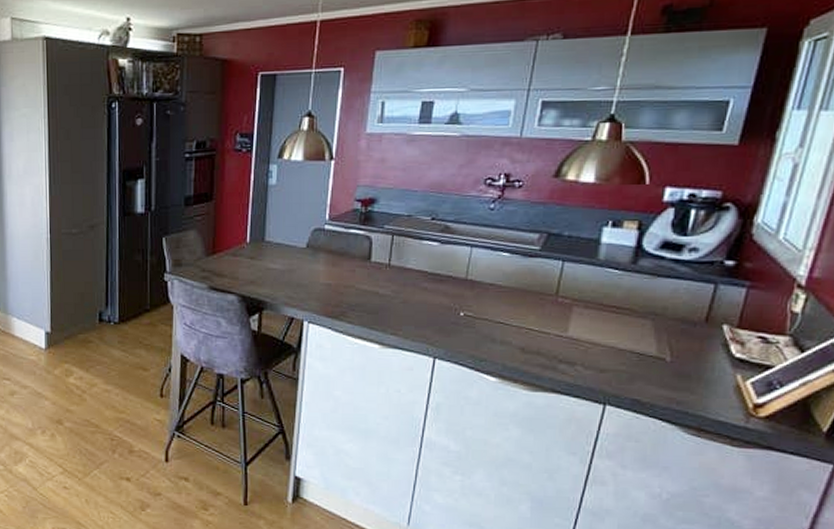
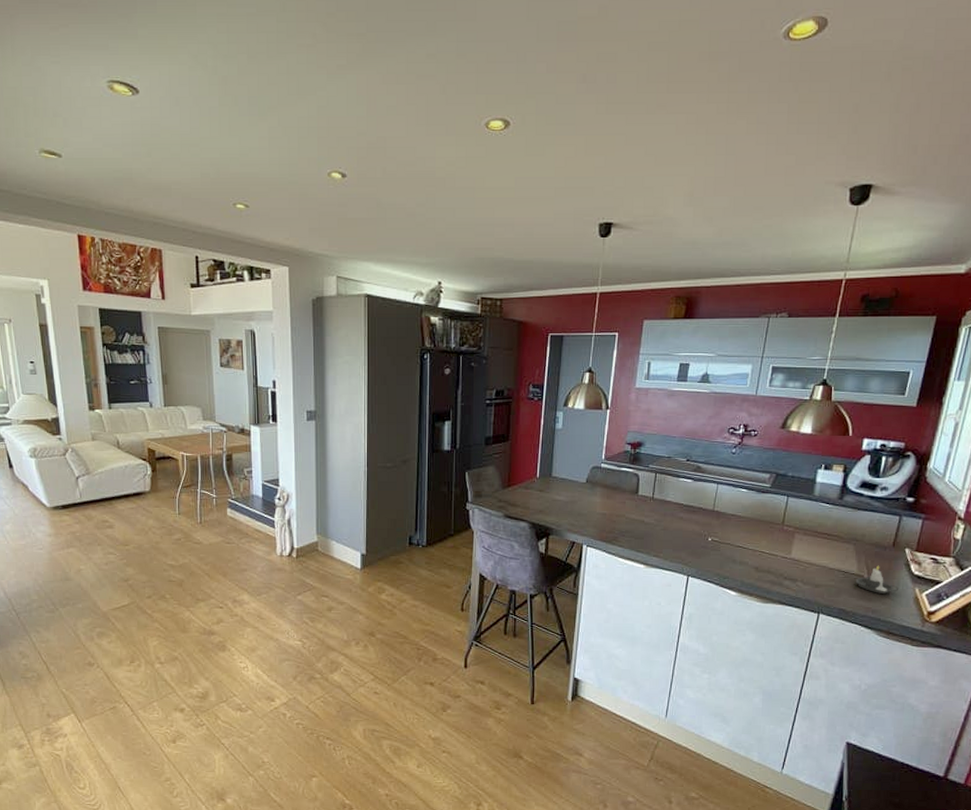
candle: none [654,346,713,381] -> present [855,565,898,593]

